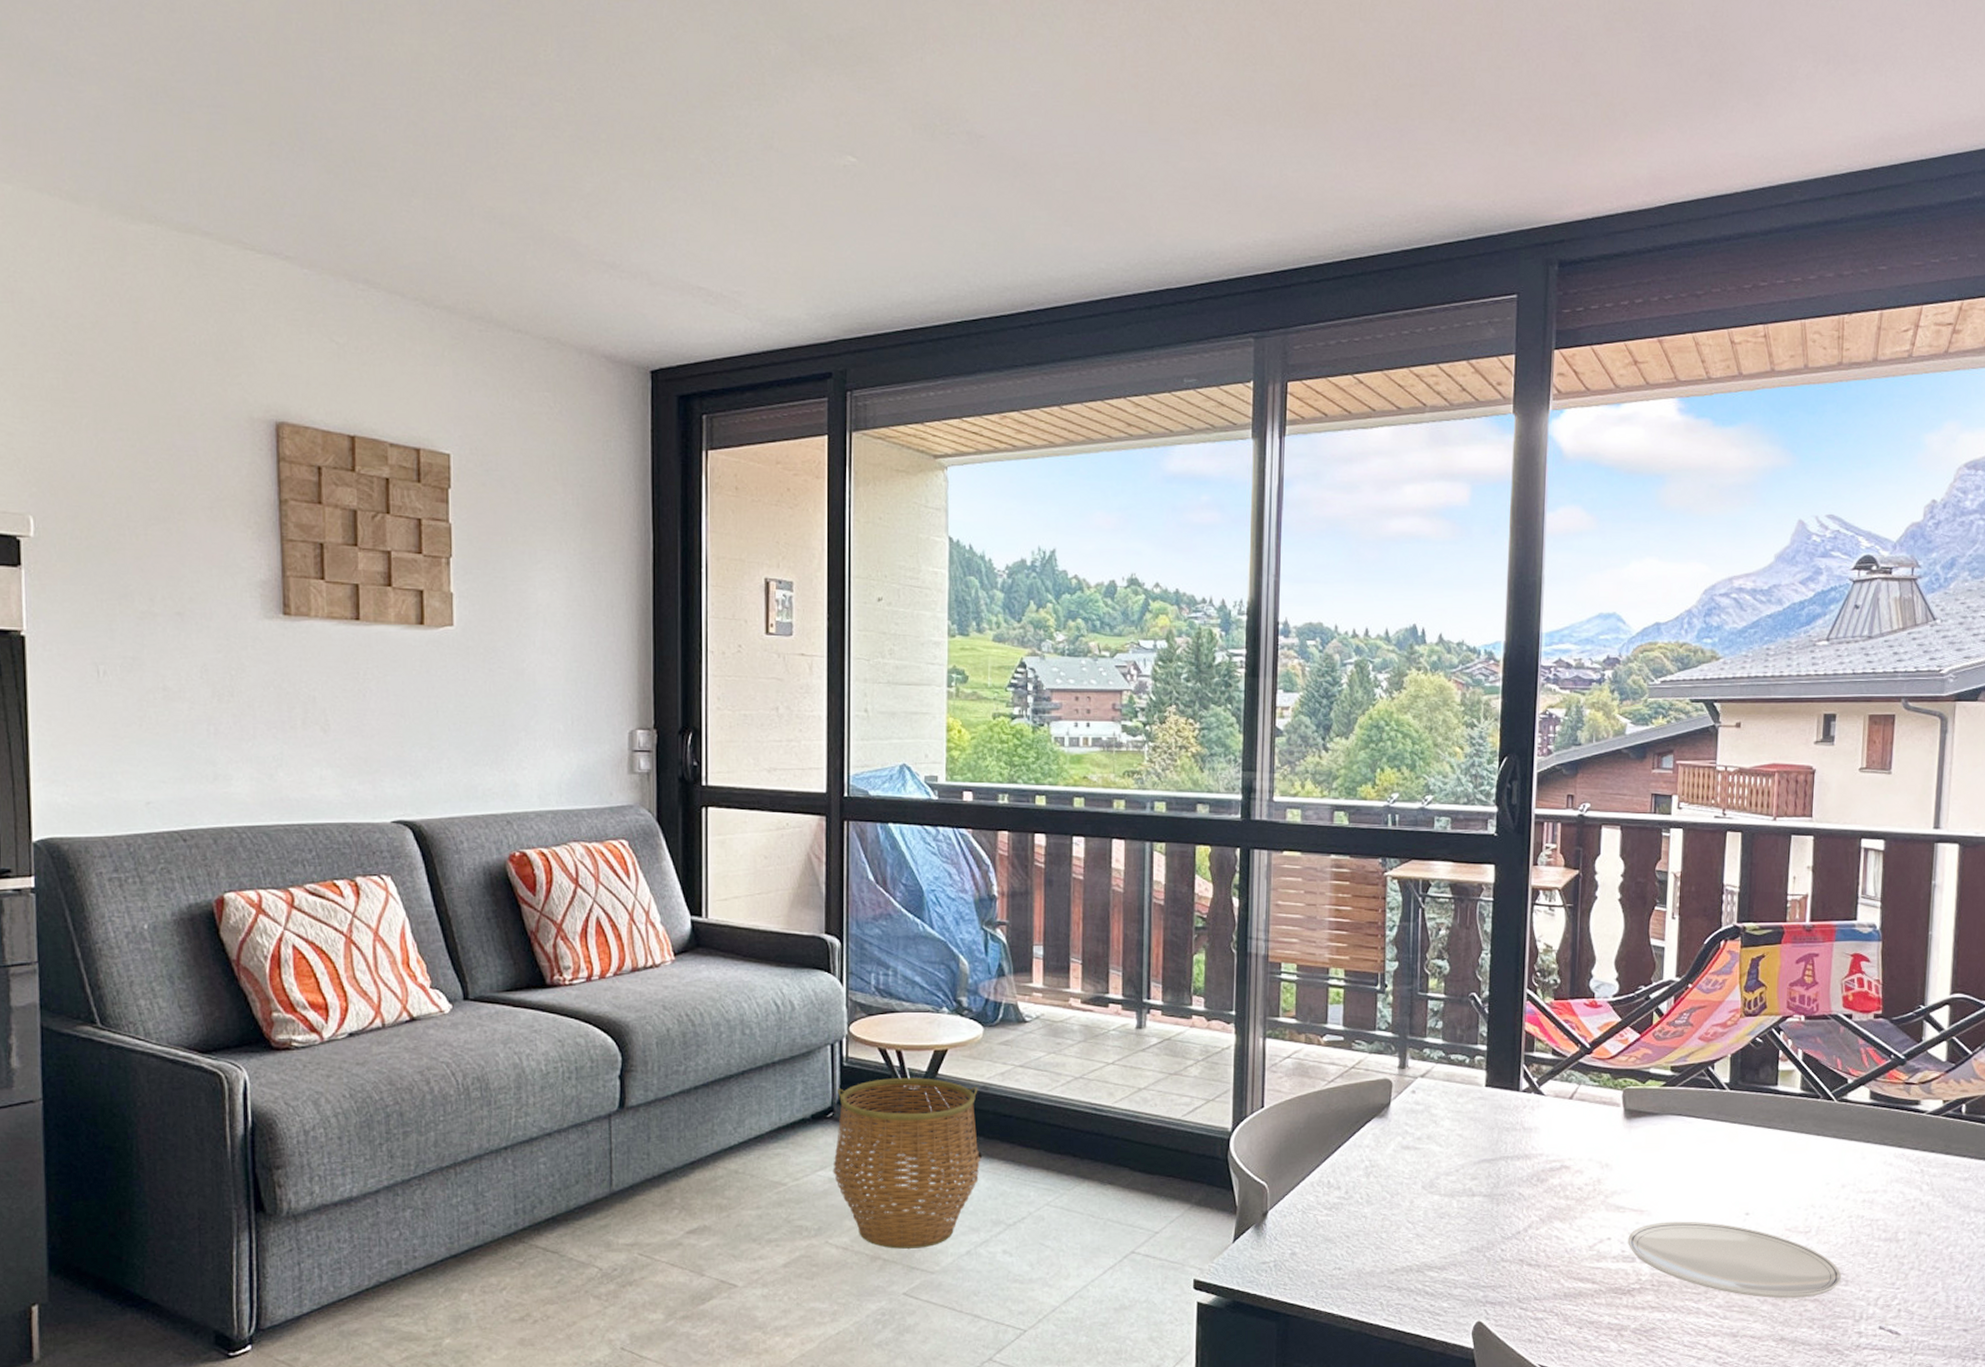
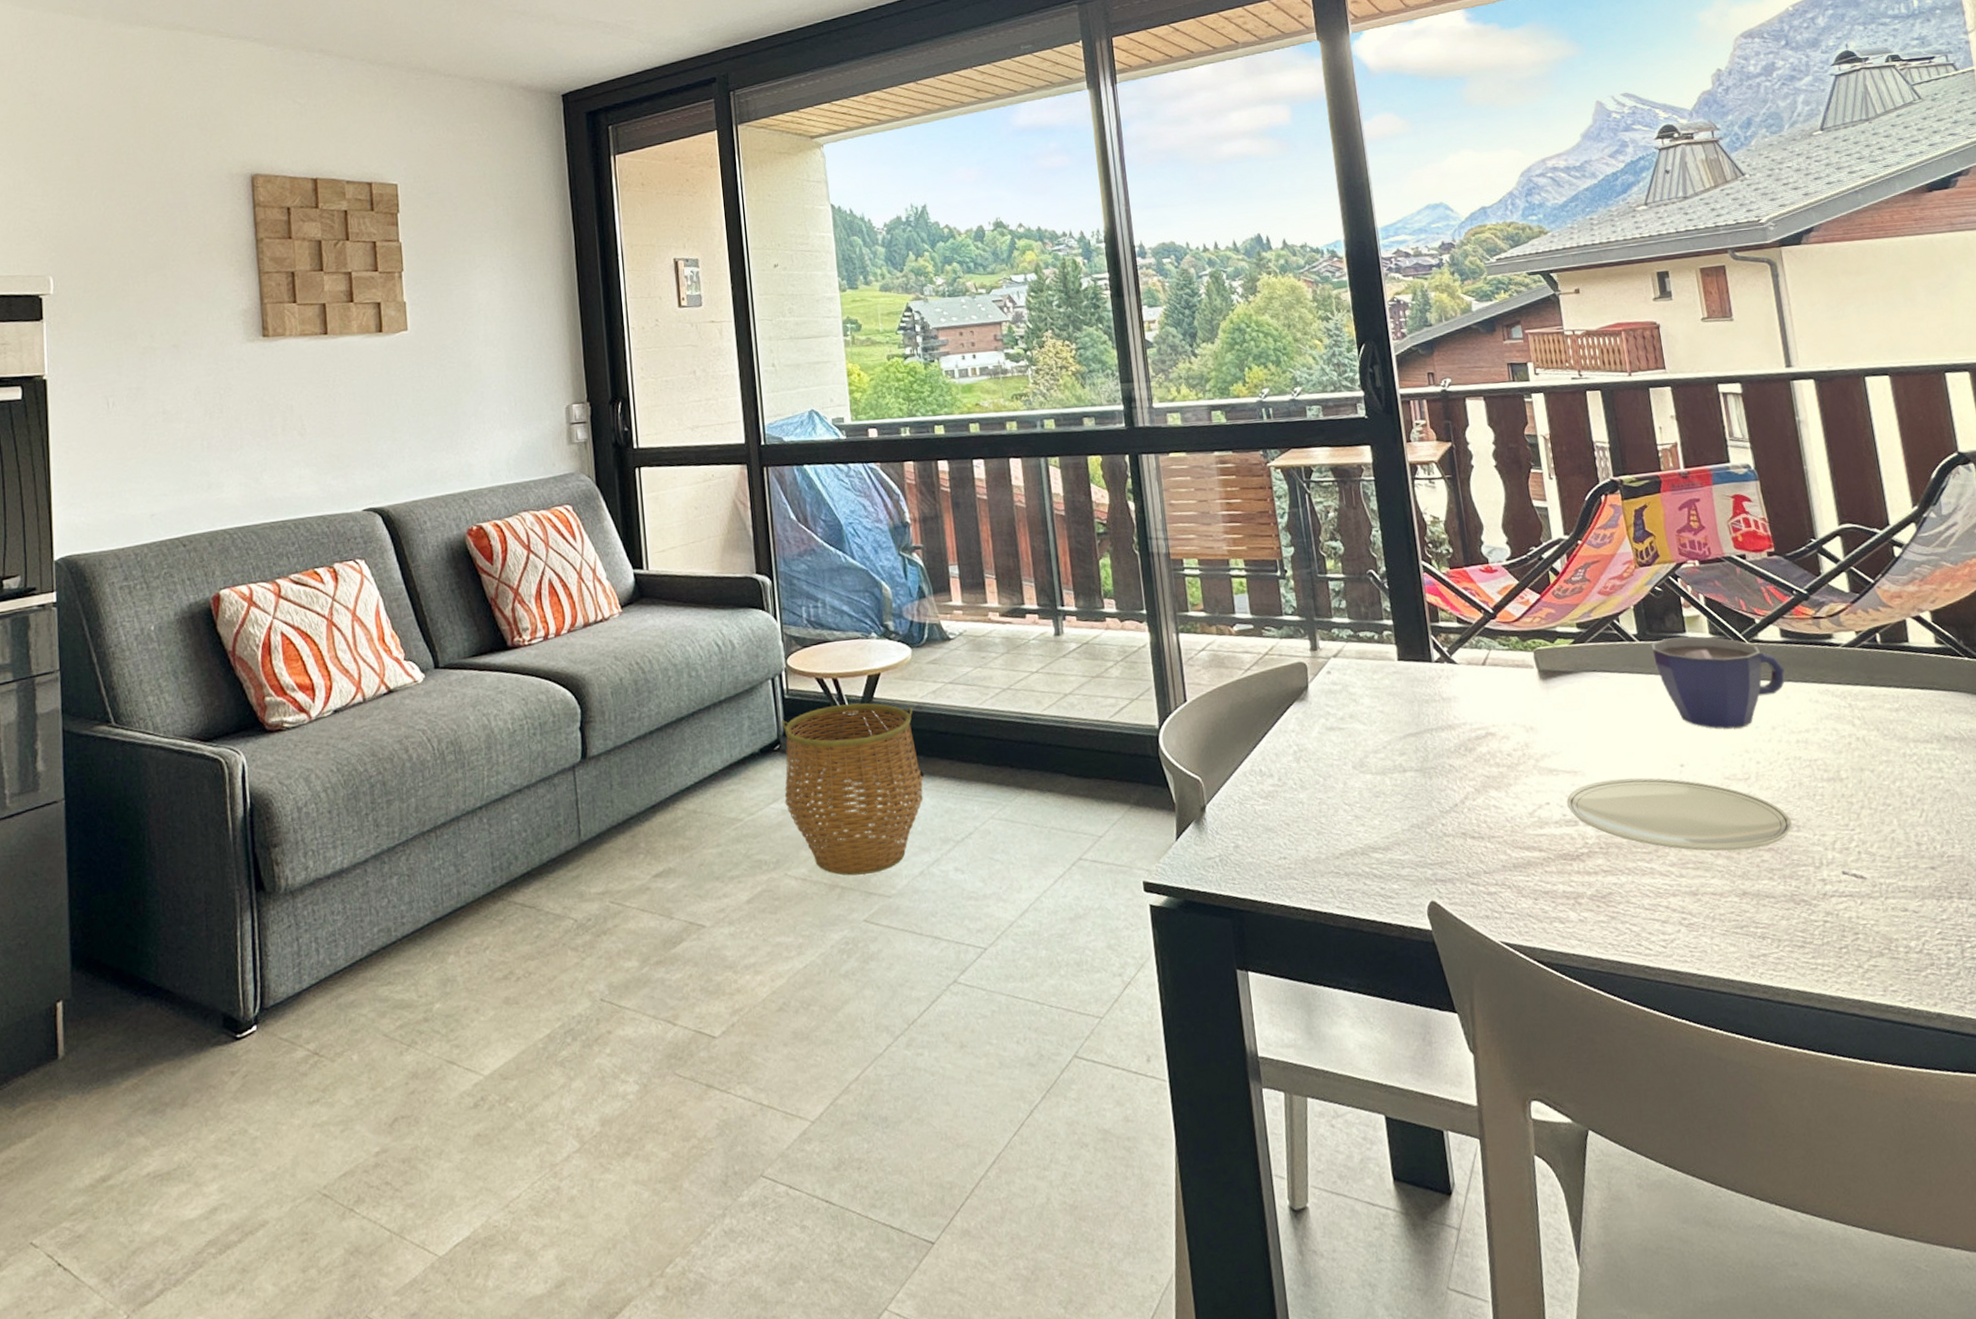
cup: none [1741,1089,1866,1182] -> present [1652,636,1785,729]

